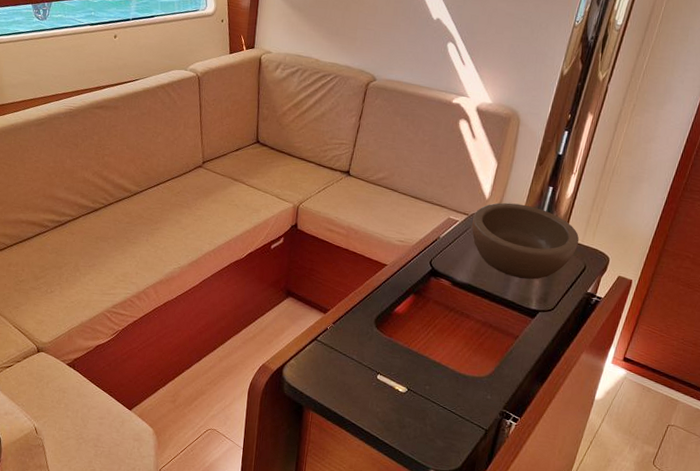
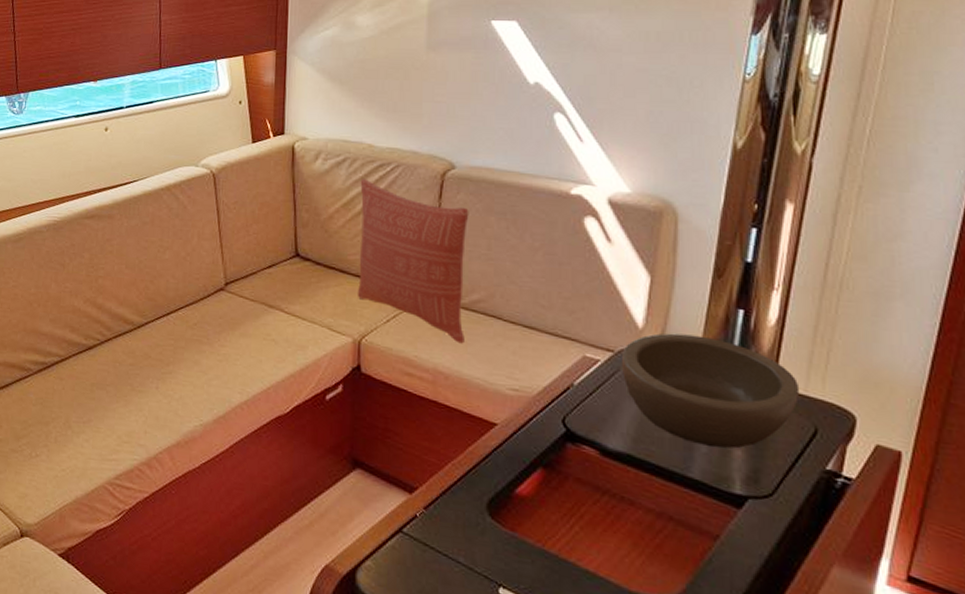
pillow: none [299,85,383,209] -> present [357,179,469,344]

